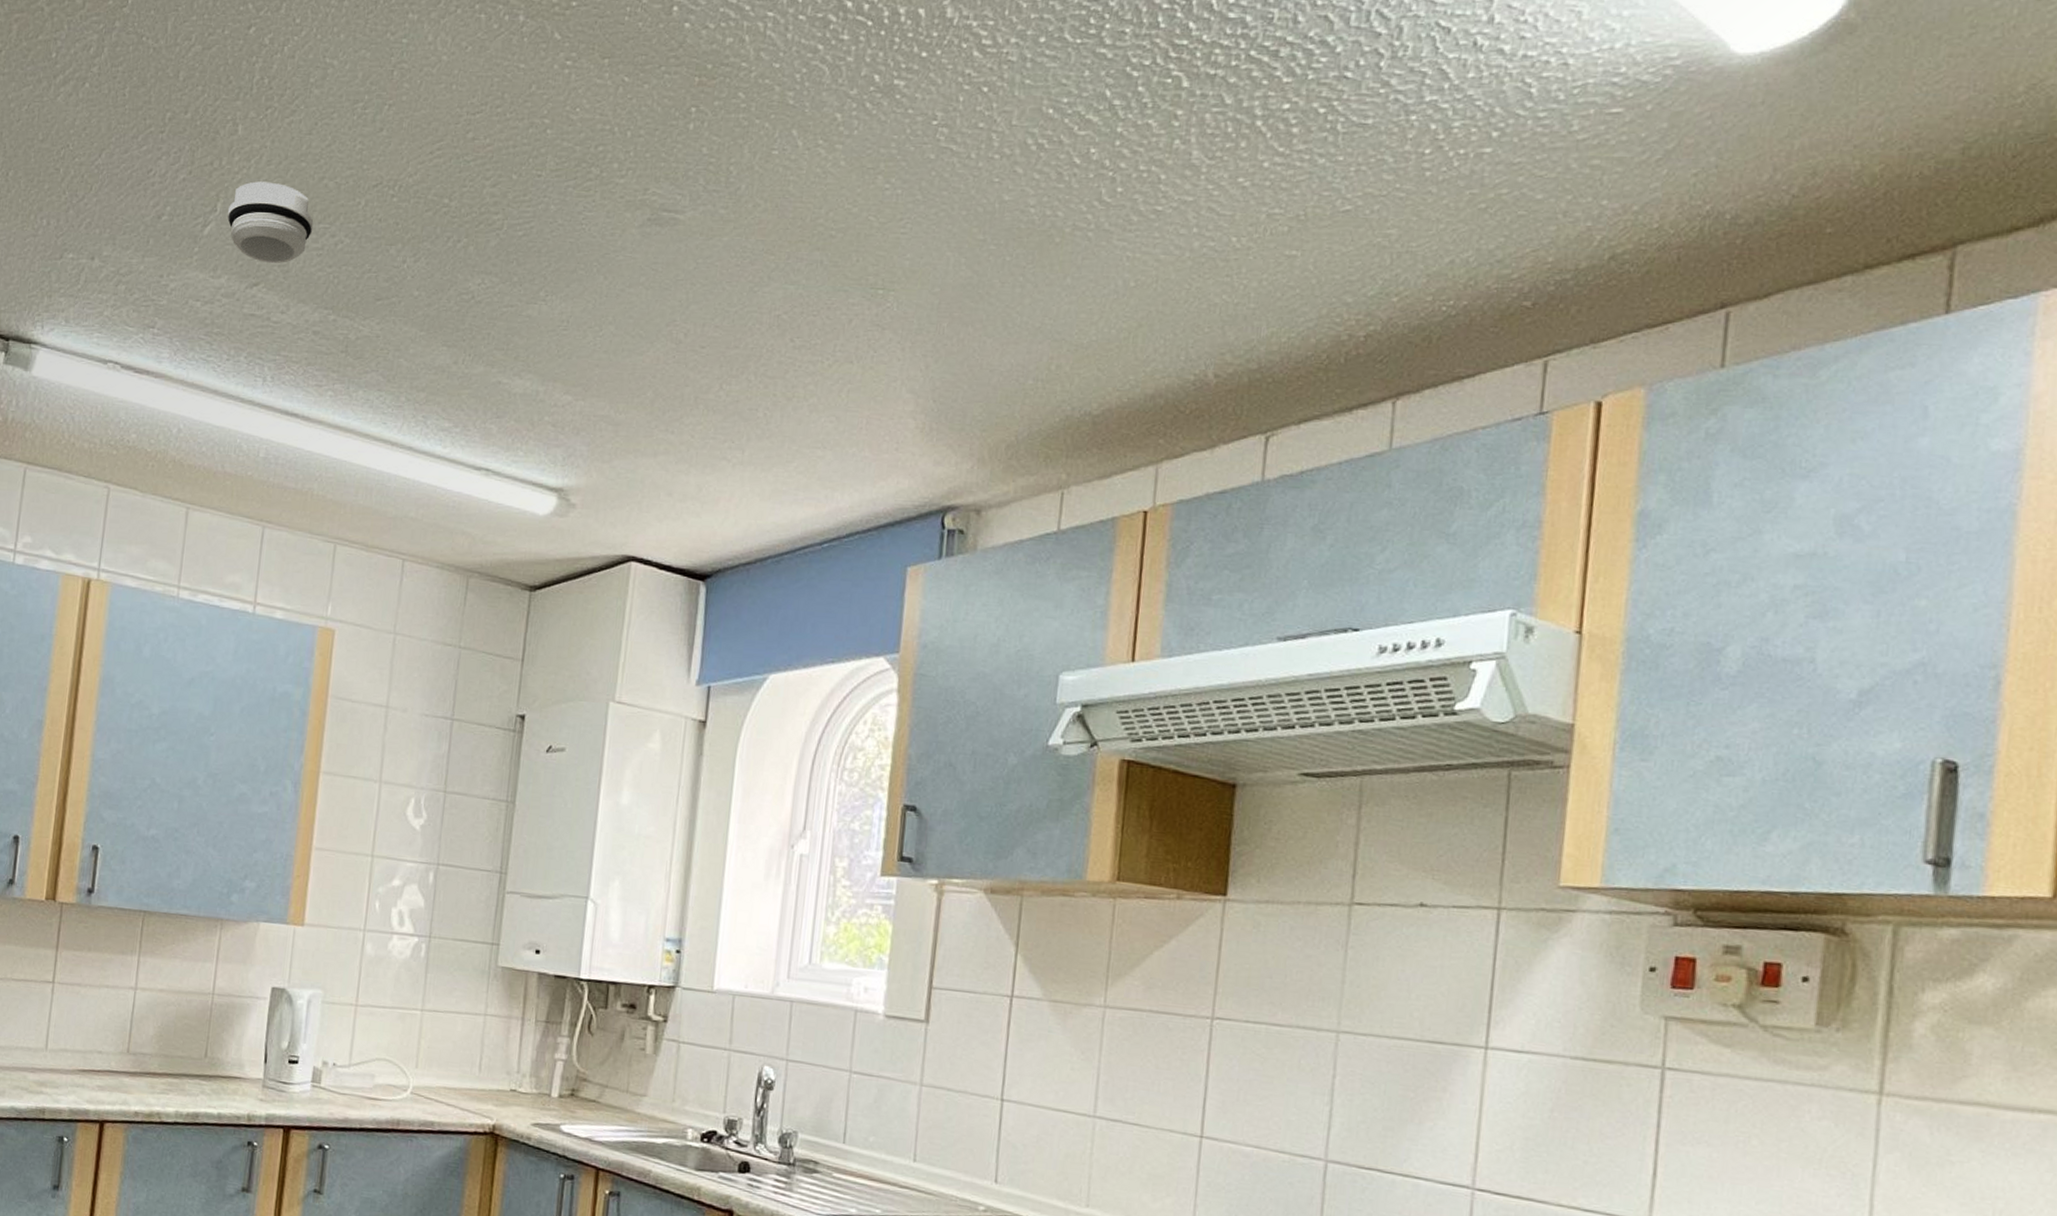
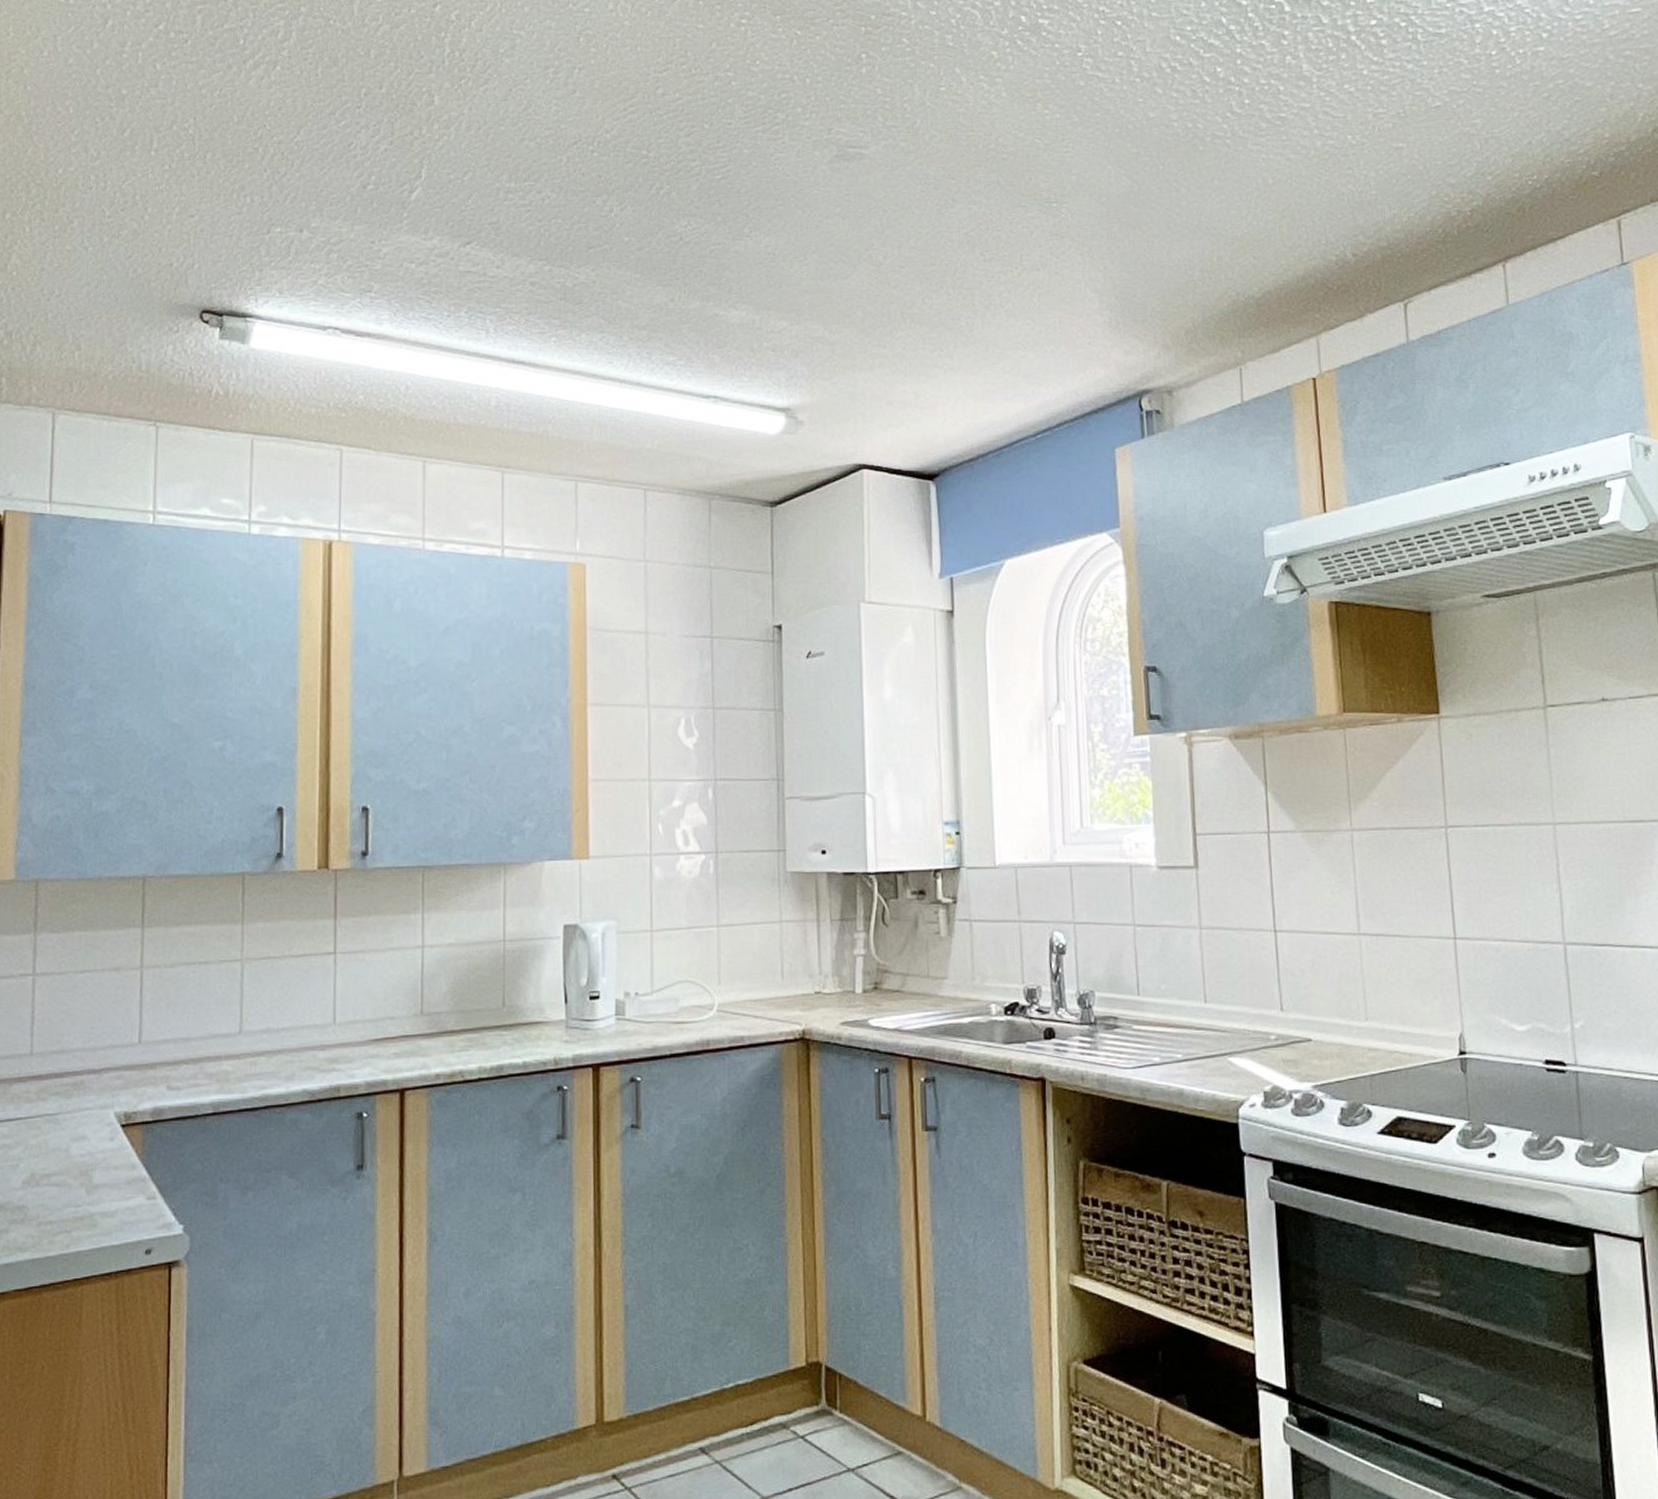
smoke detector: present [227,181,314,263] -> none [433,146,519,222]

